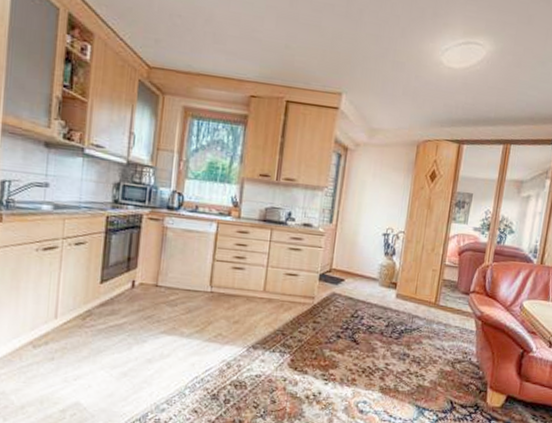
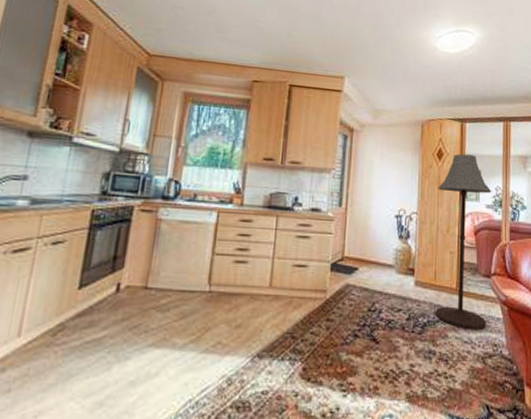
floor lamp: none [412,176,482,340] -> present [435,153,492,331]

